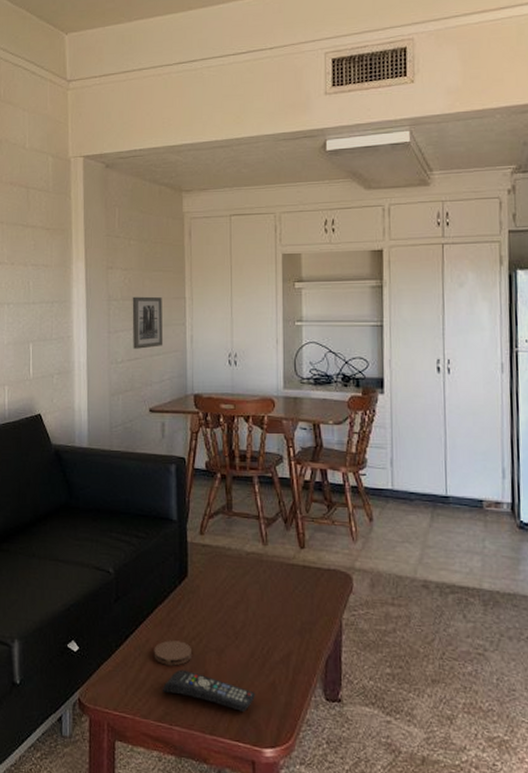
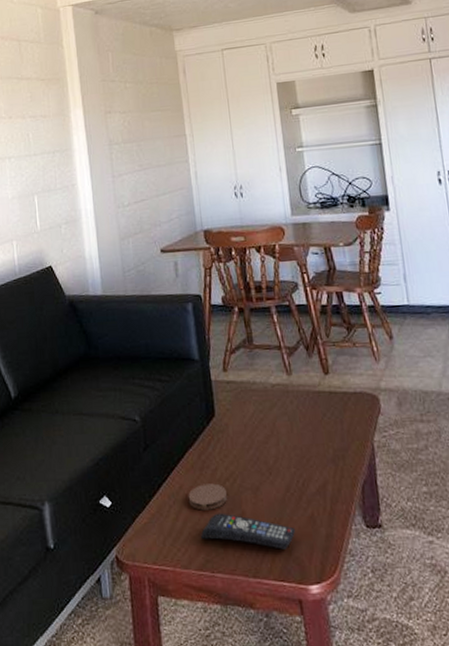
wall art: present [132,296,164,349] -> none [133,136,169,191]

